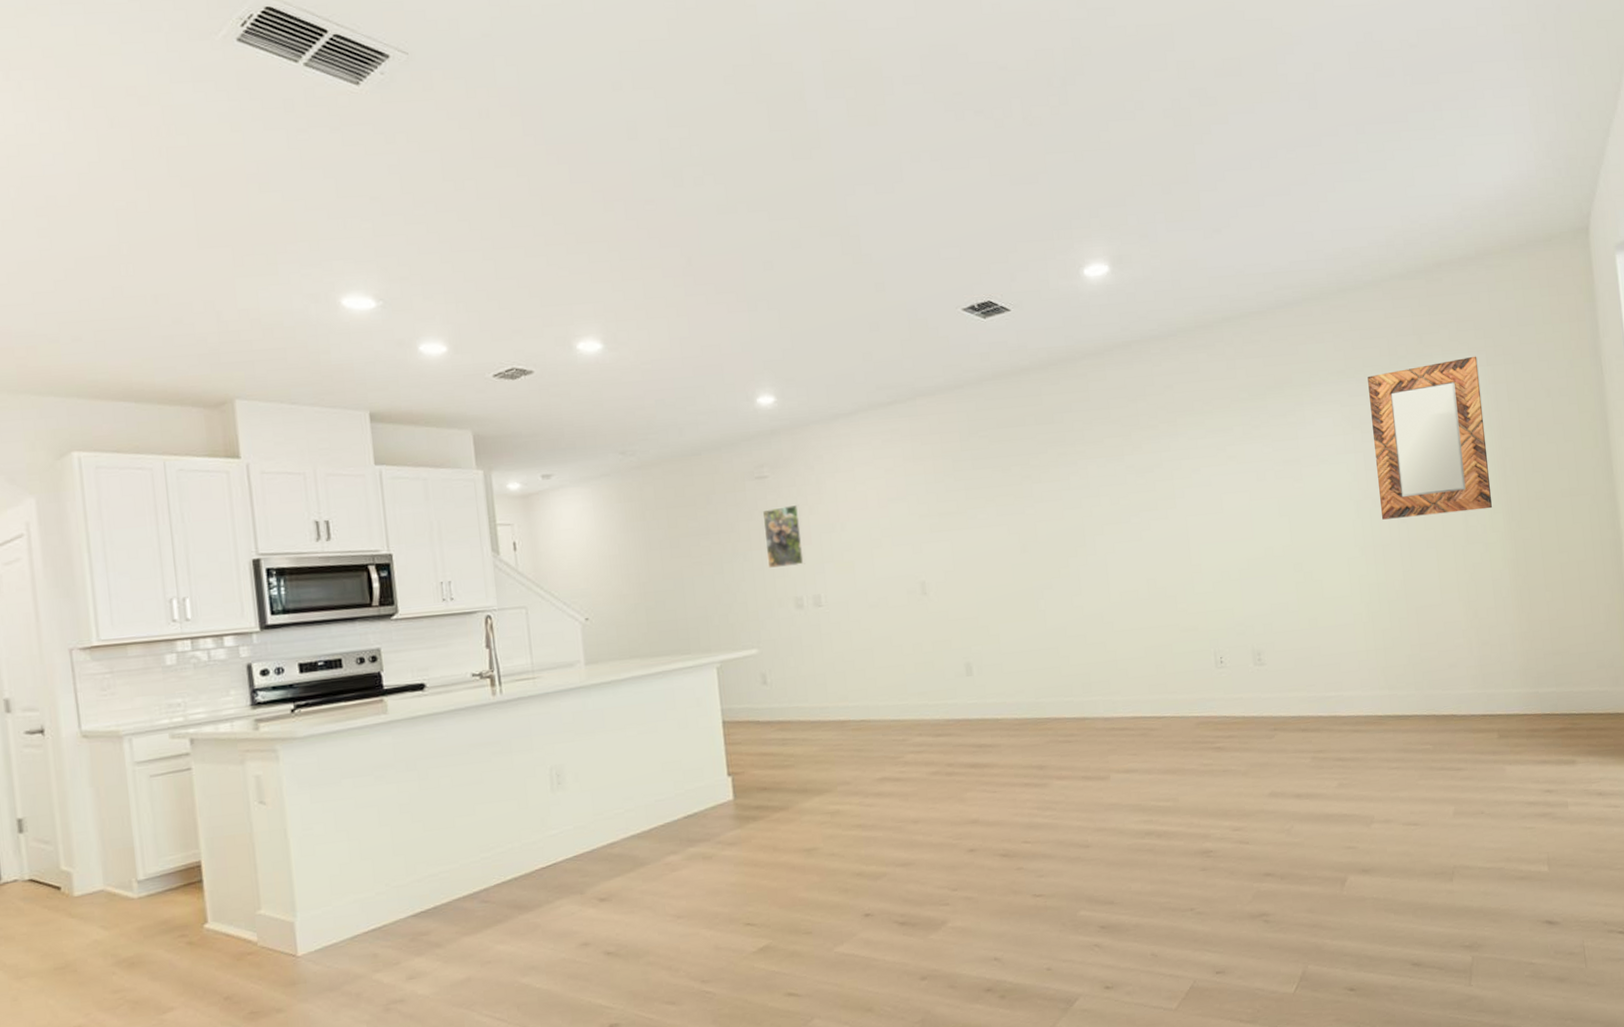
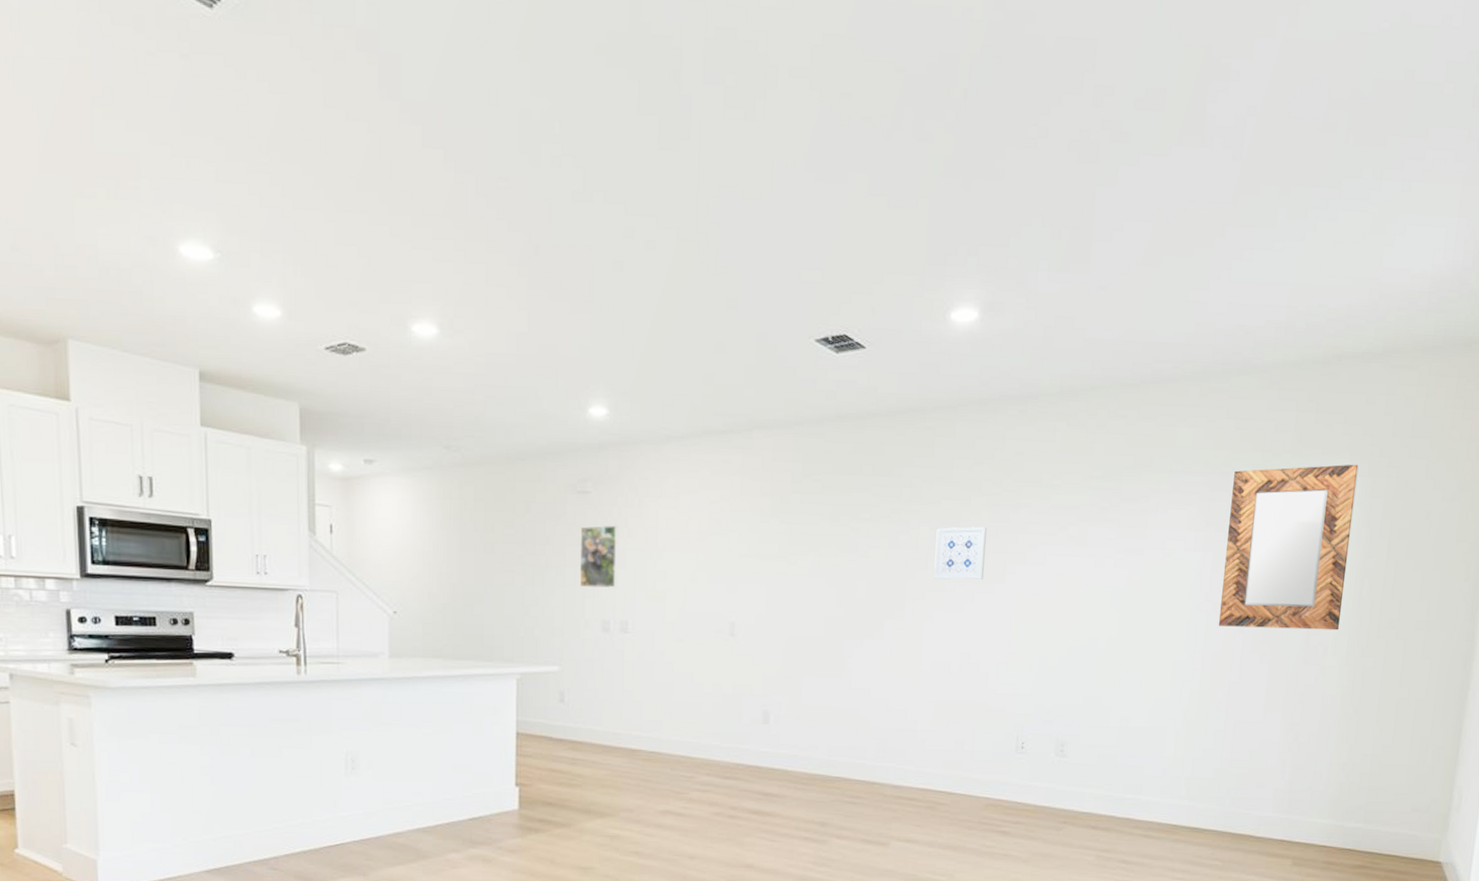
wall art: none [1104,457,1155,513] -> present [934,526,987,580]

